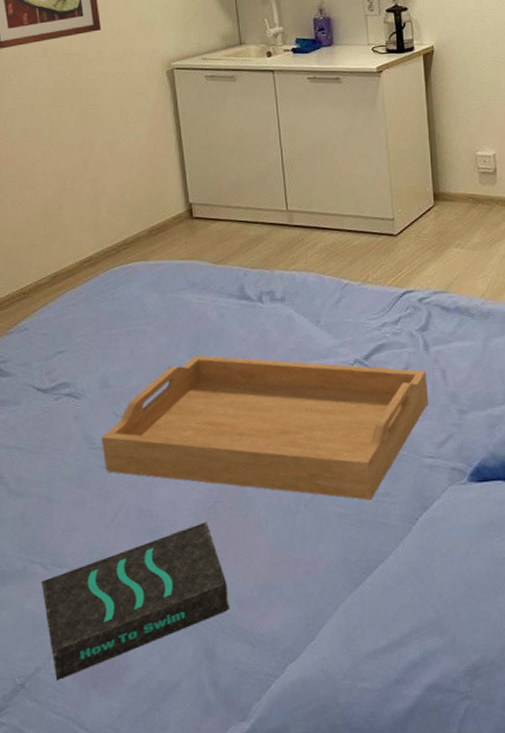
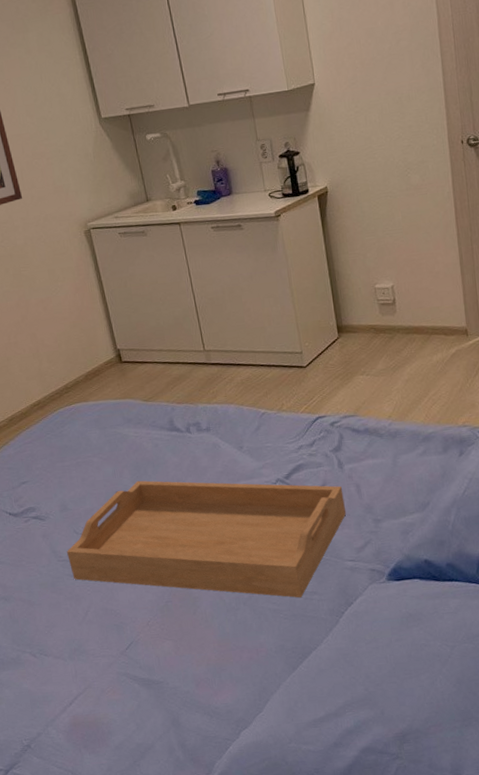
book: present [41,522,230,680] -> none [32,618,189,742]

